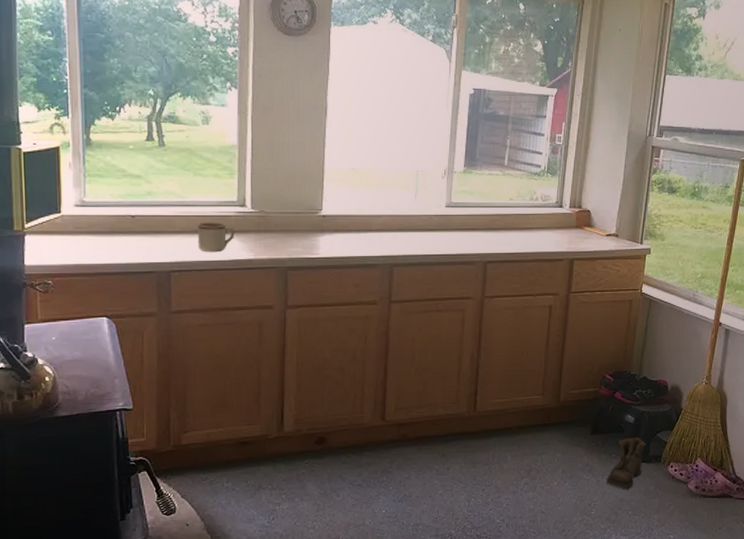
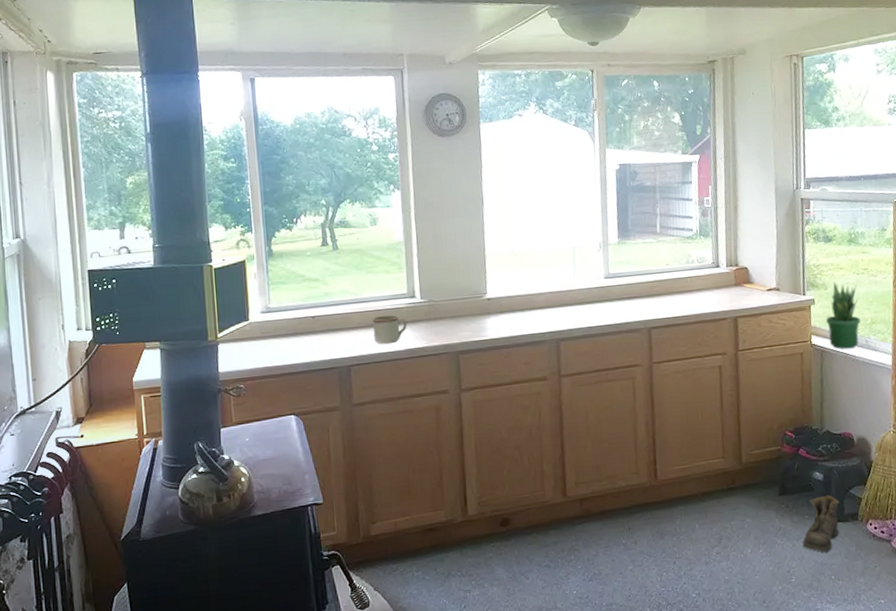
planter: none [658,233,694,302] -> present [826,281,861,350]

